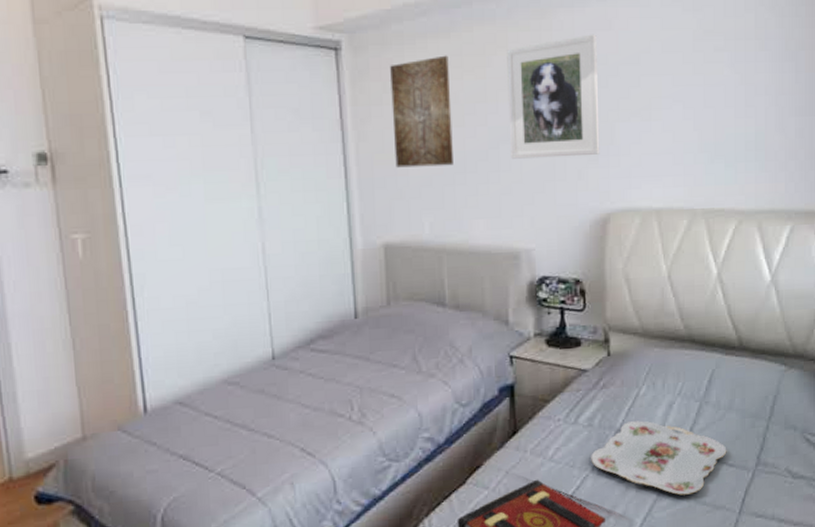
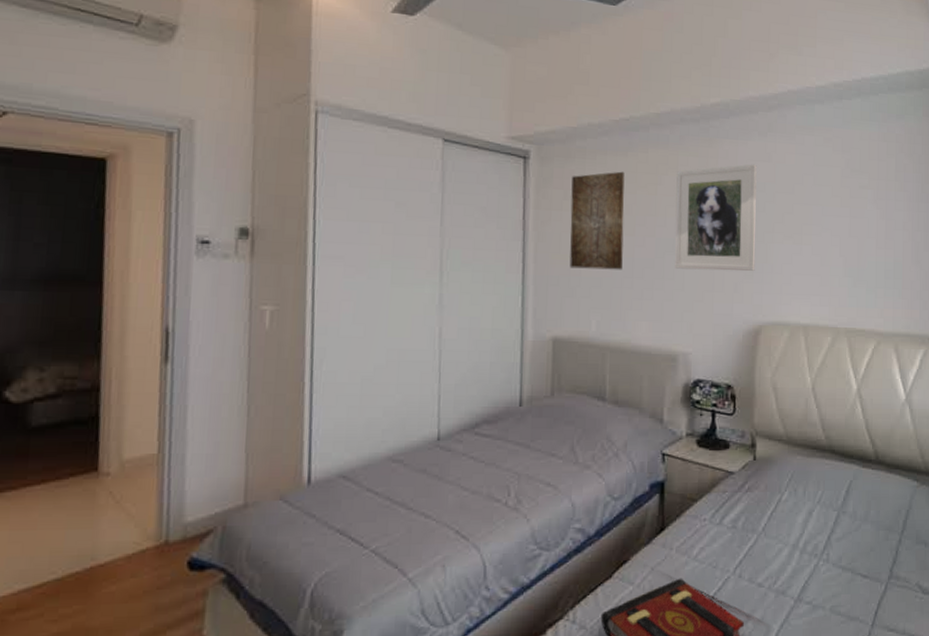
serving tray: present [591,420,727,496] -> none [733,526,862,604]

